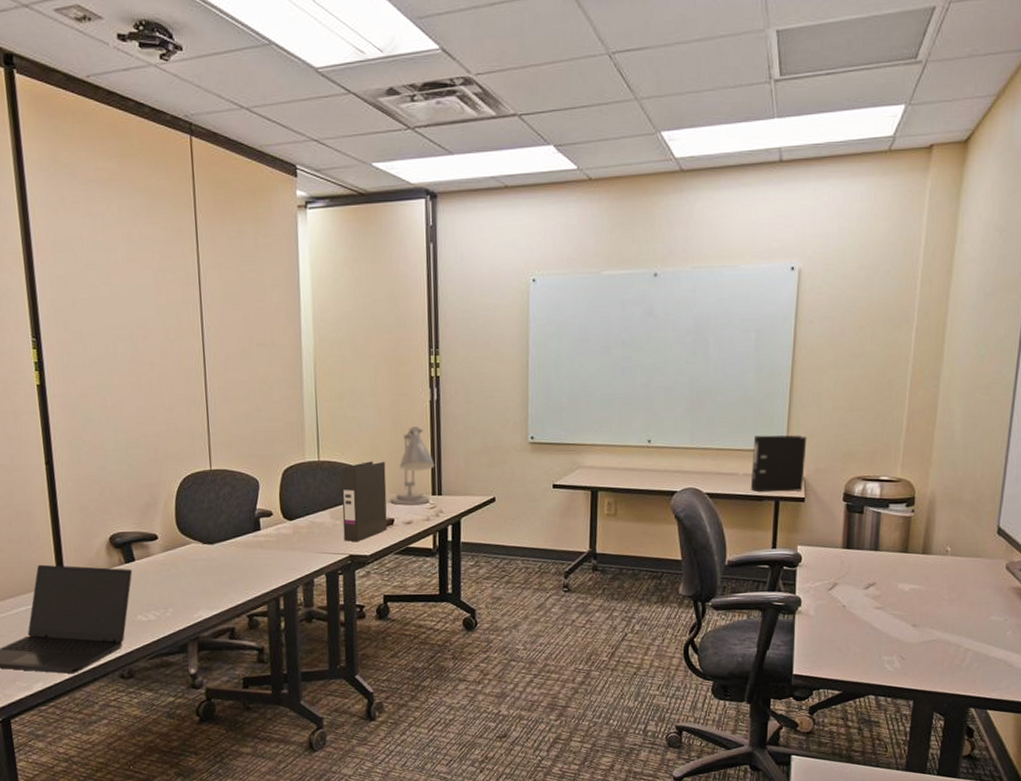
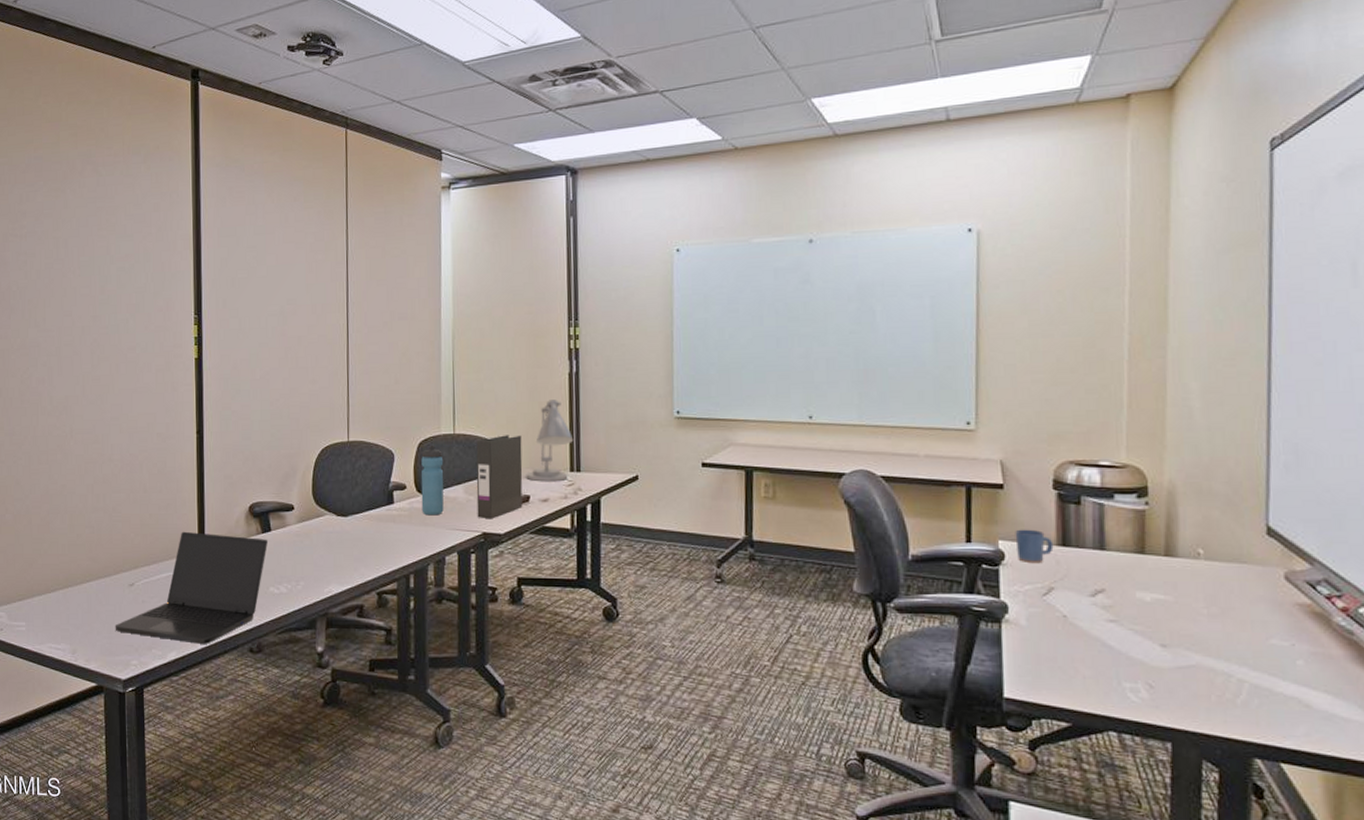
water bottle: none [286,472,311,541] -> present [421,445,444,516]
binder: present [750,435,807,492] -> none [934,411,1001,477]
mug: none [811,535,840,563] -> present [1015,529,1054,562]

